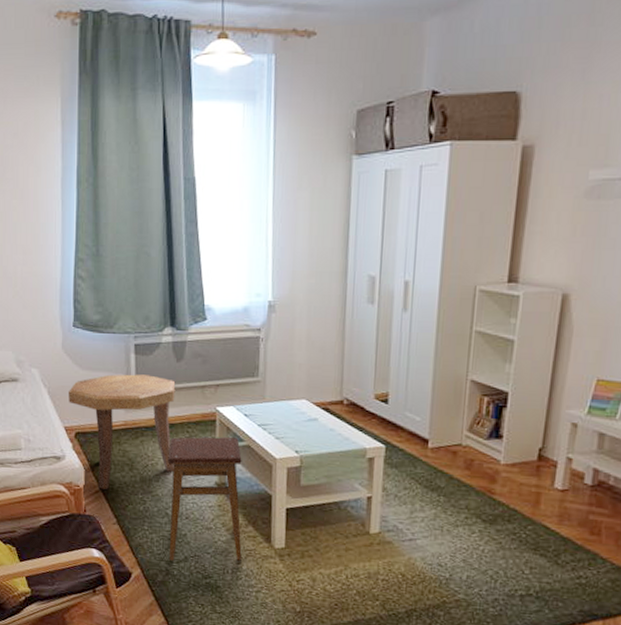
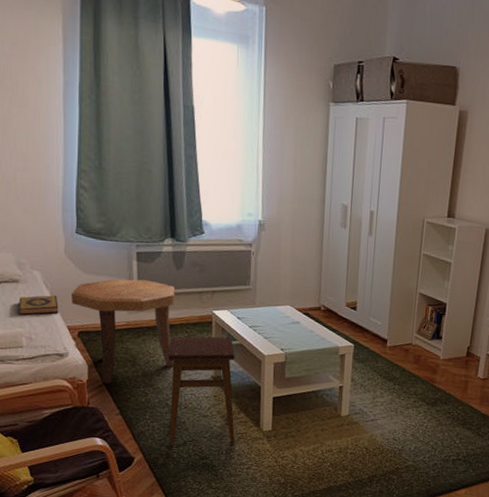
hardback book: none [18,394,56,416] -> present [19,295,59,315]

